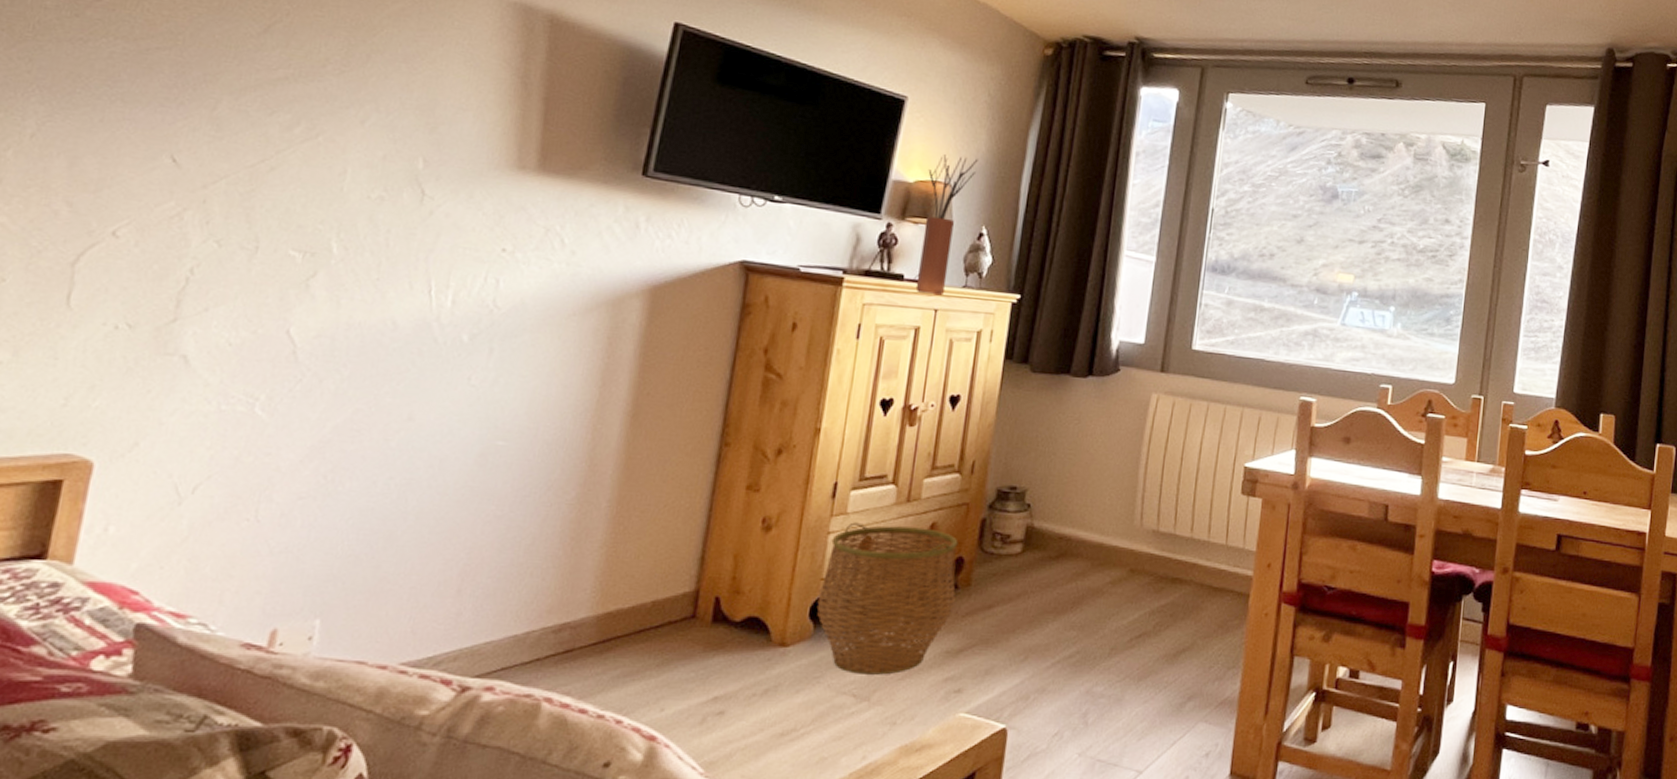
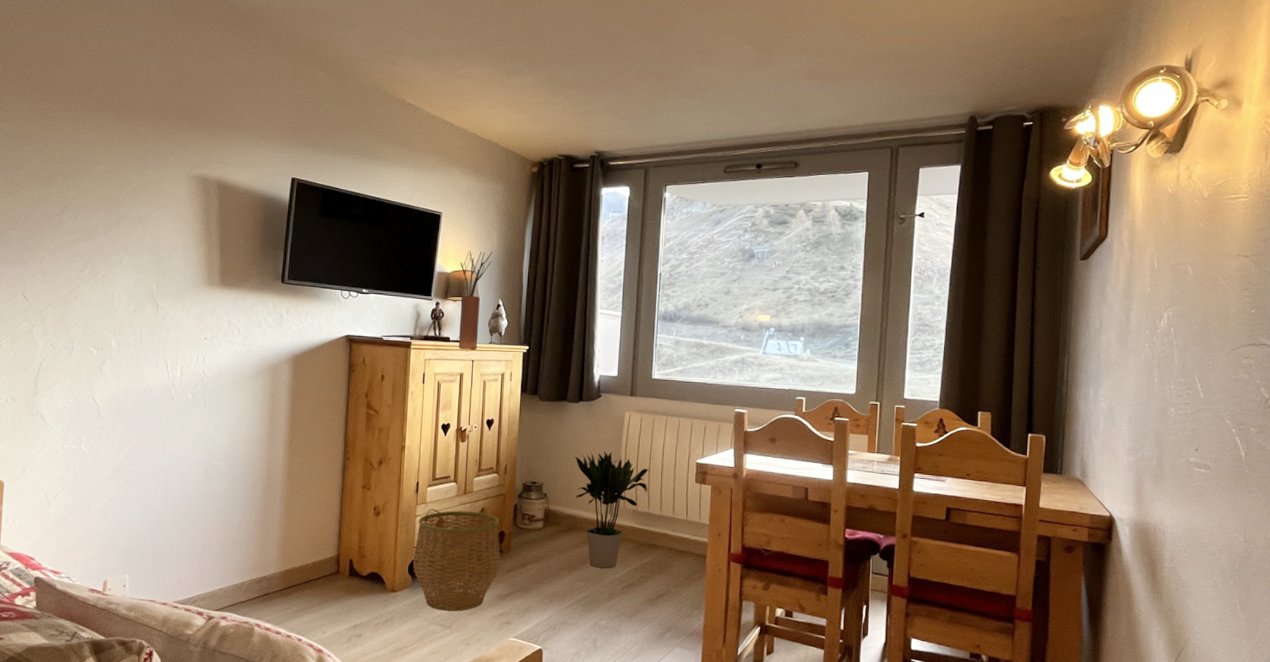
potted plant: none [1073,446,1180,612] -> present [575,451,649,569]

